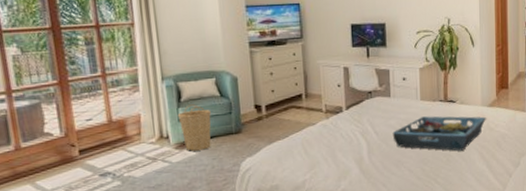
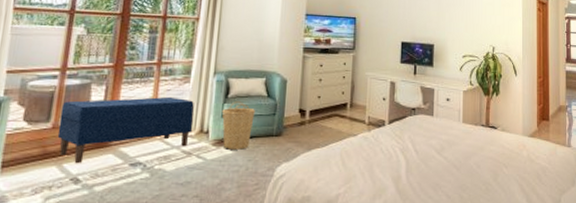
bench: none [18,107,153,180] -> present [57,96,195,164]
serving tray: present [392,116,487,151] -> none [432,140,528,180]

